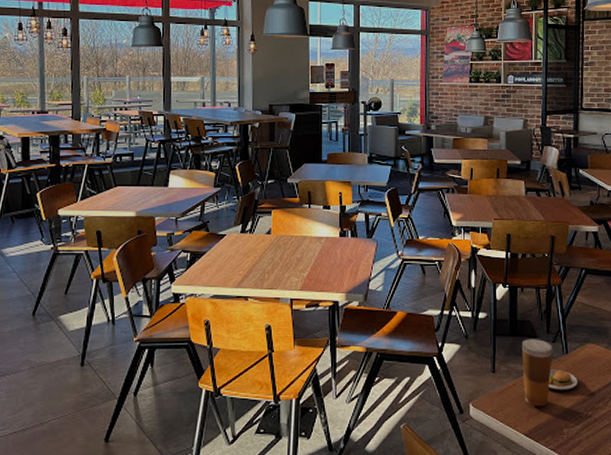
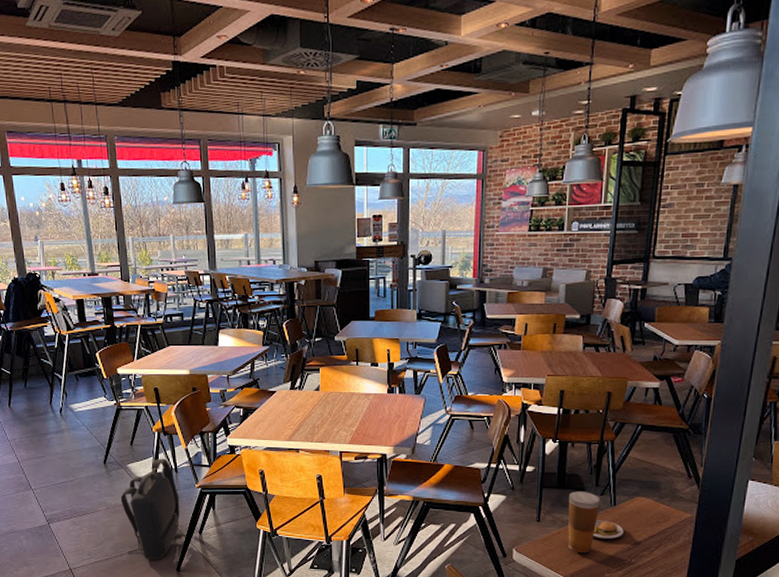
backpack: none [47,309,115,428] -> present [120,458,180,560]

